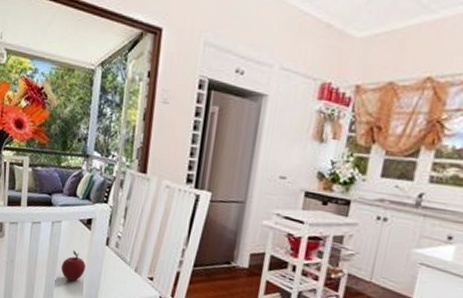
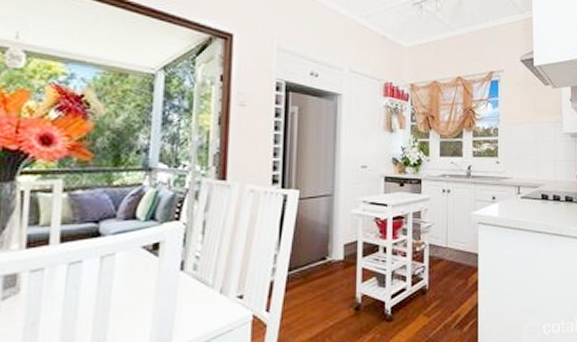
apple: present [61,250,86,281] -> none [116,287,154,328]

